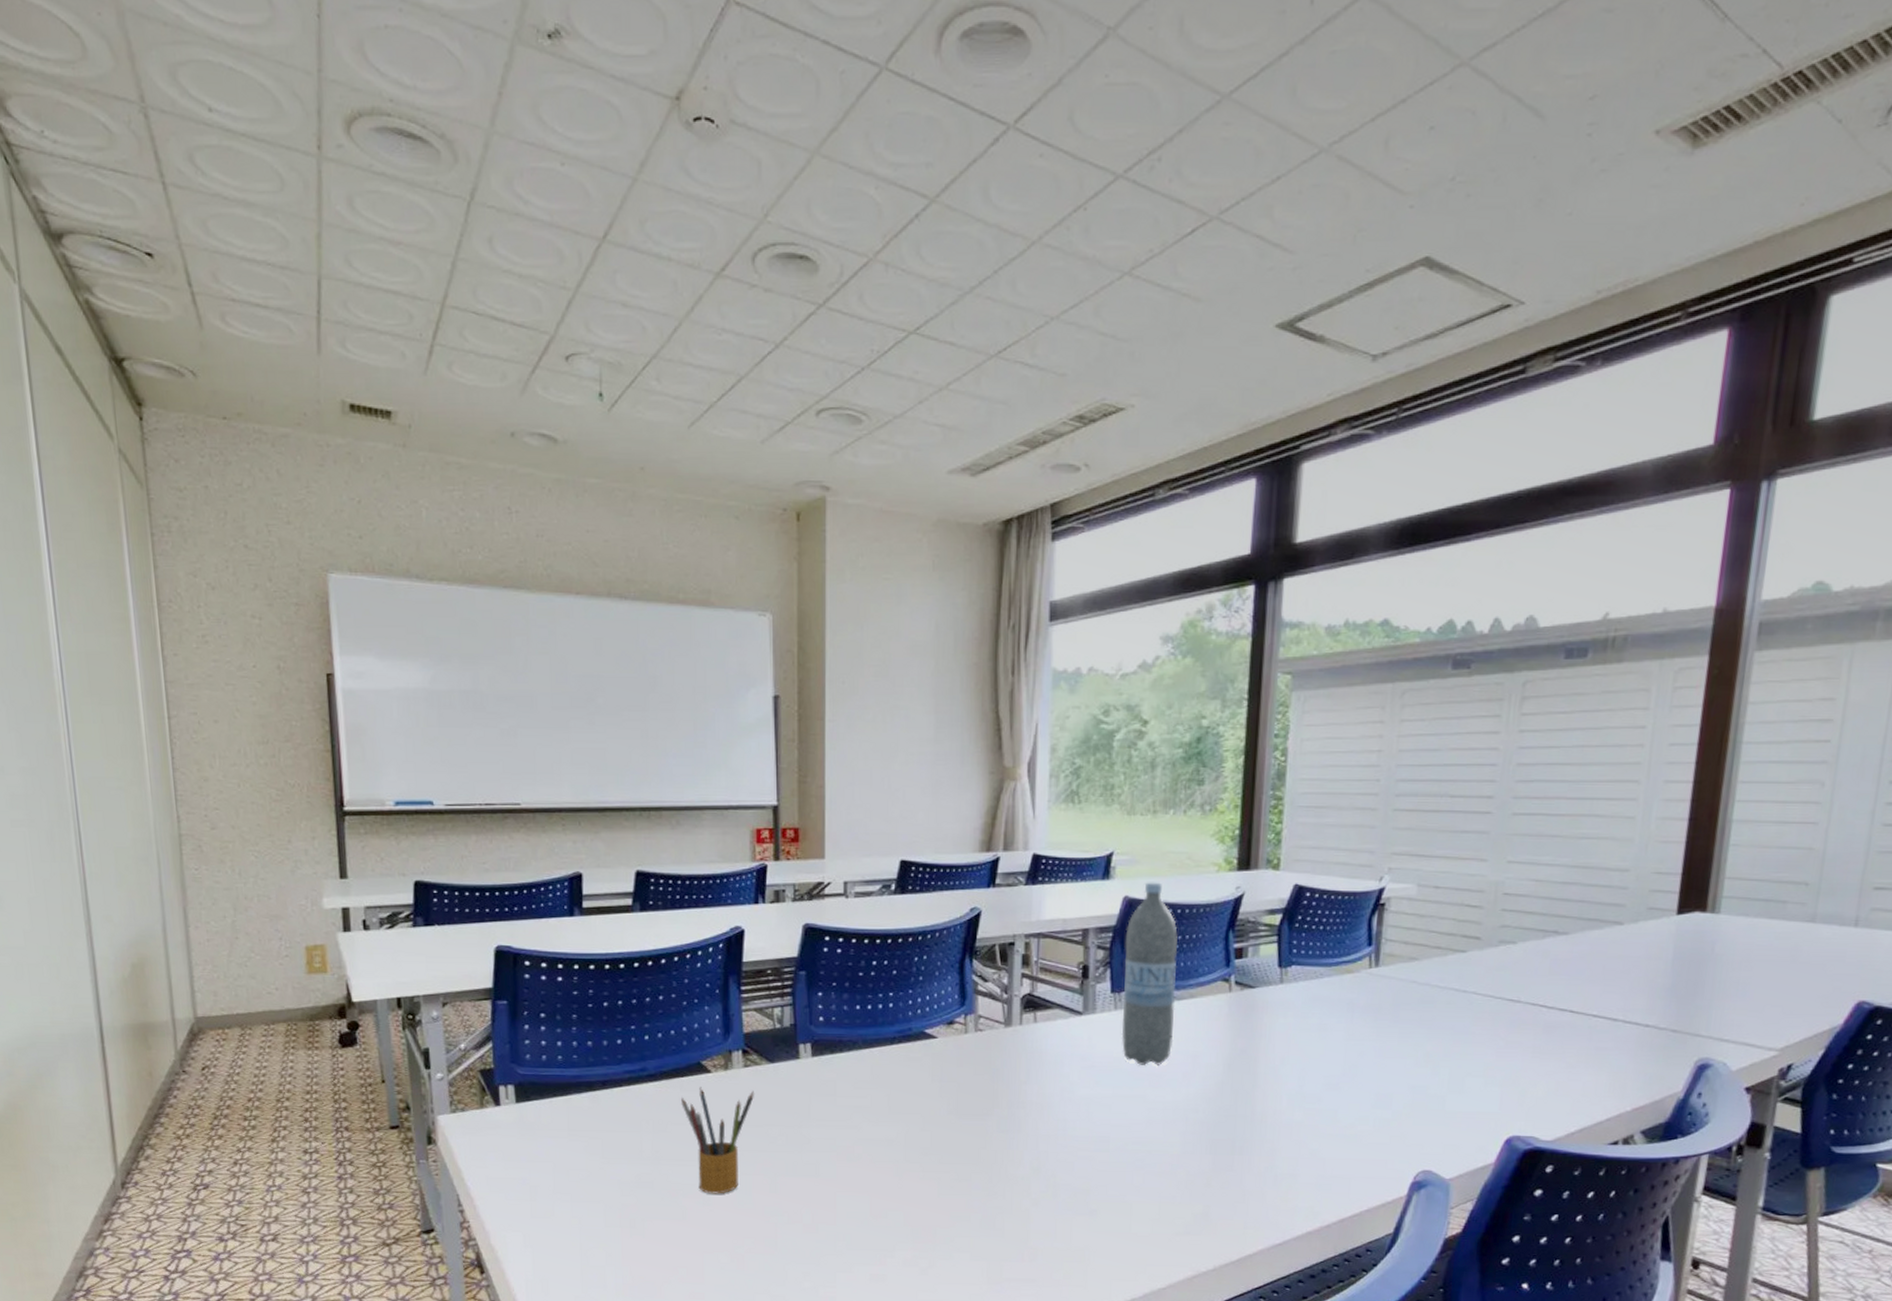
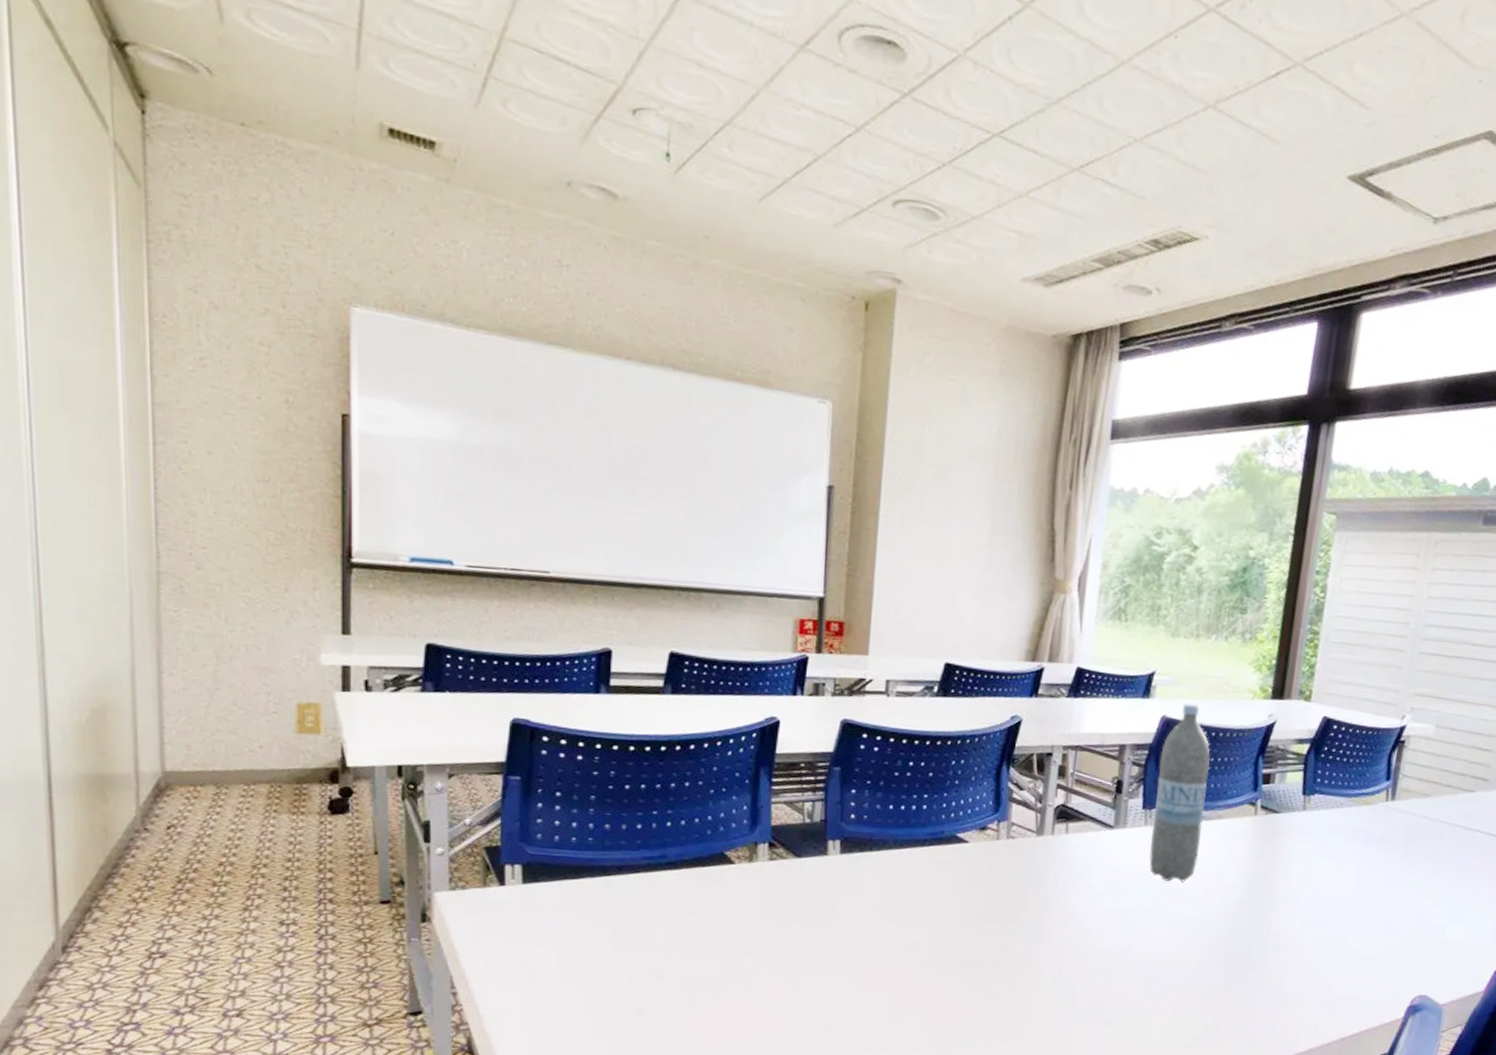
pencil box: present [681,1087,754,1194] -> none [701,878,778,988]

